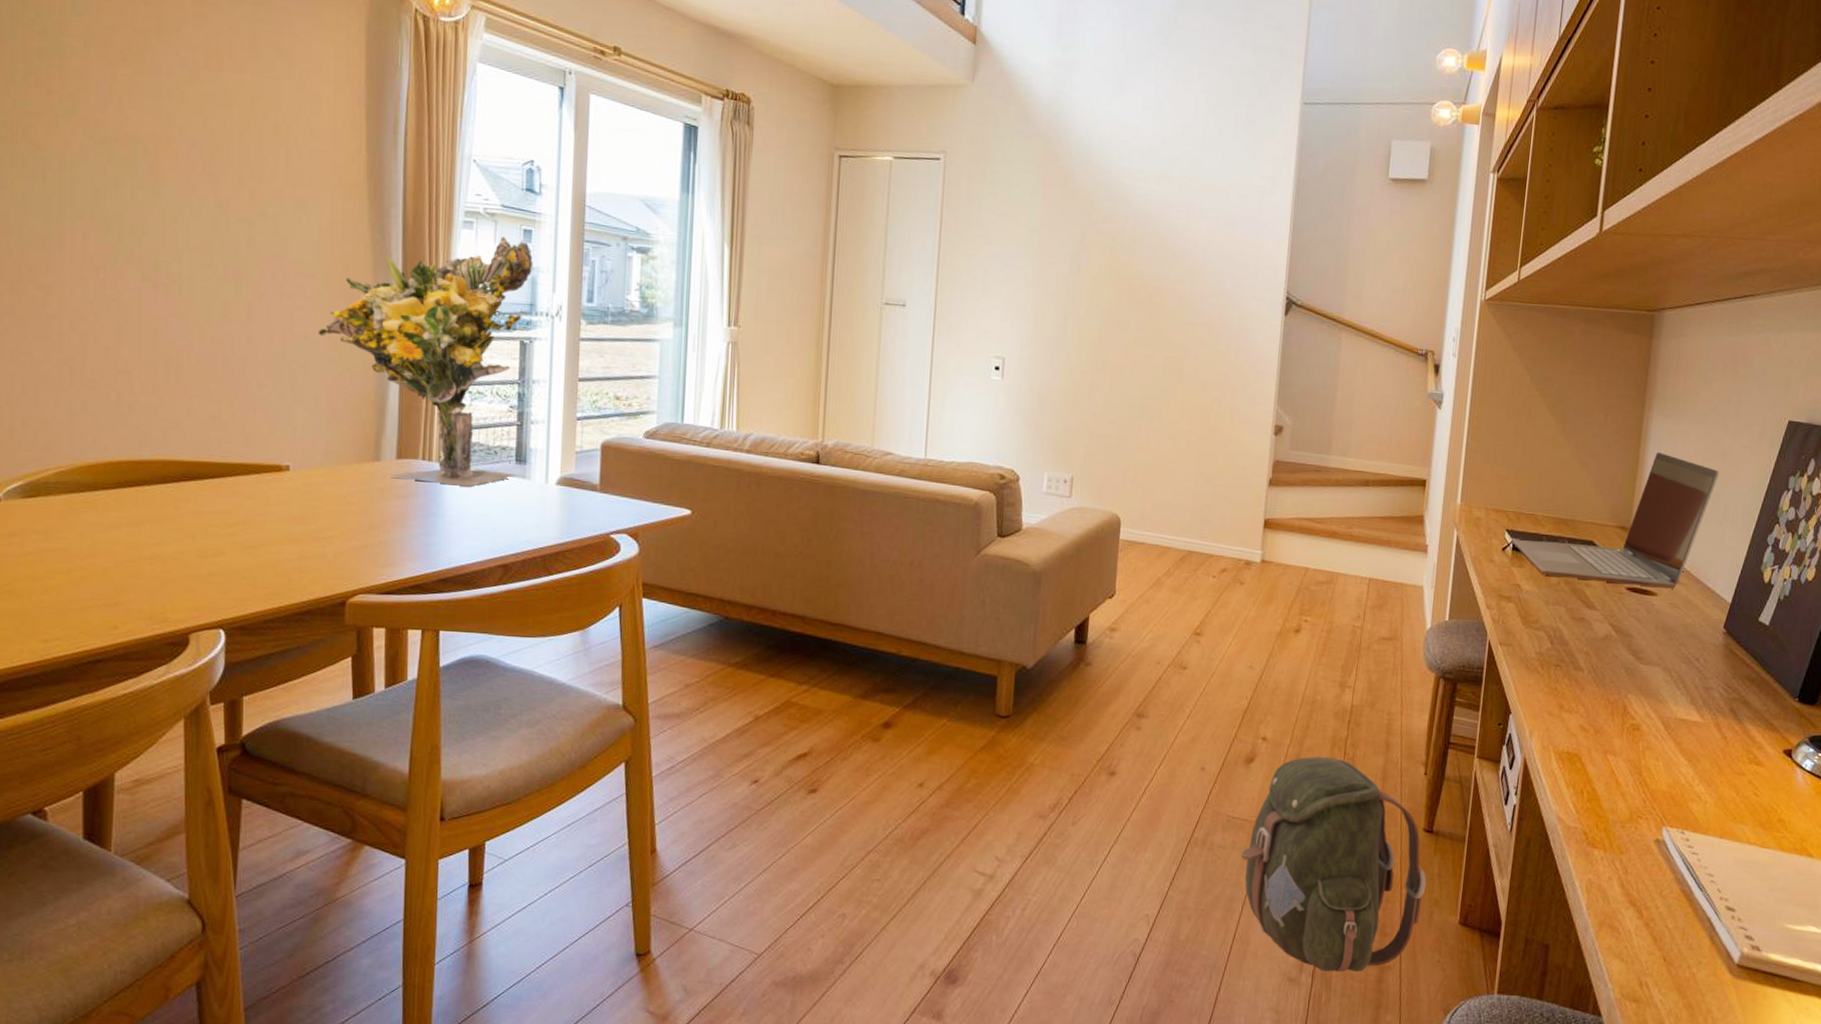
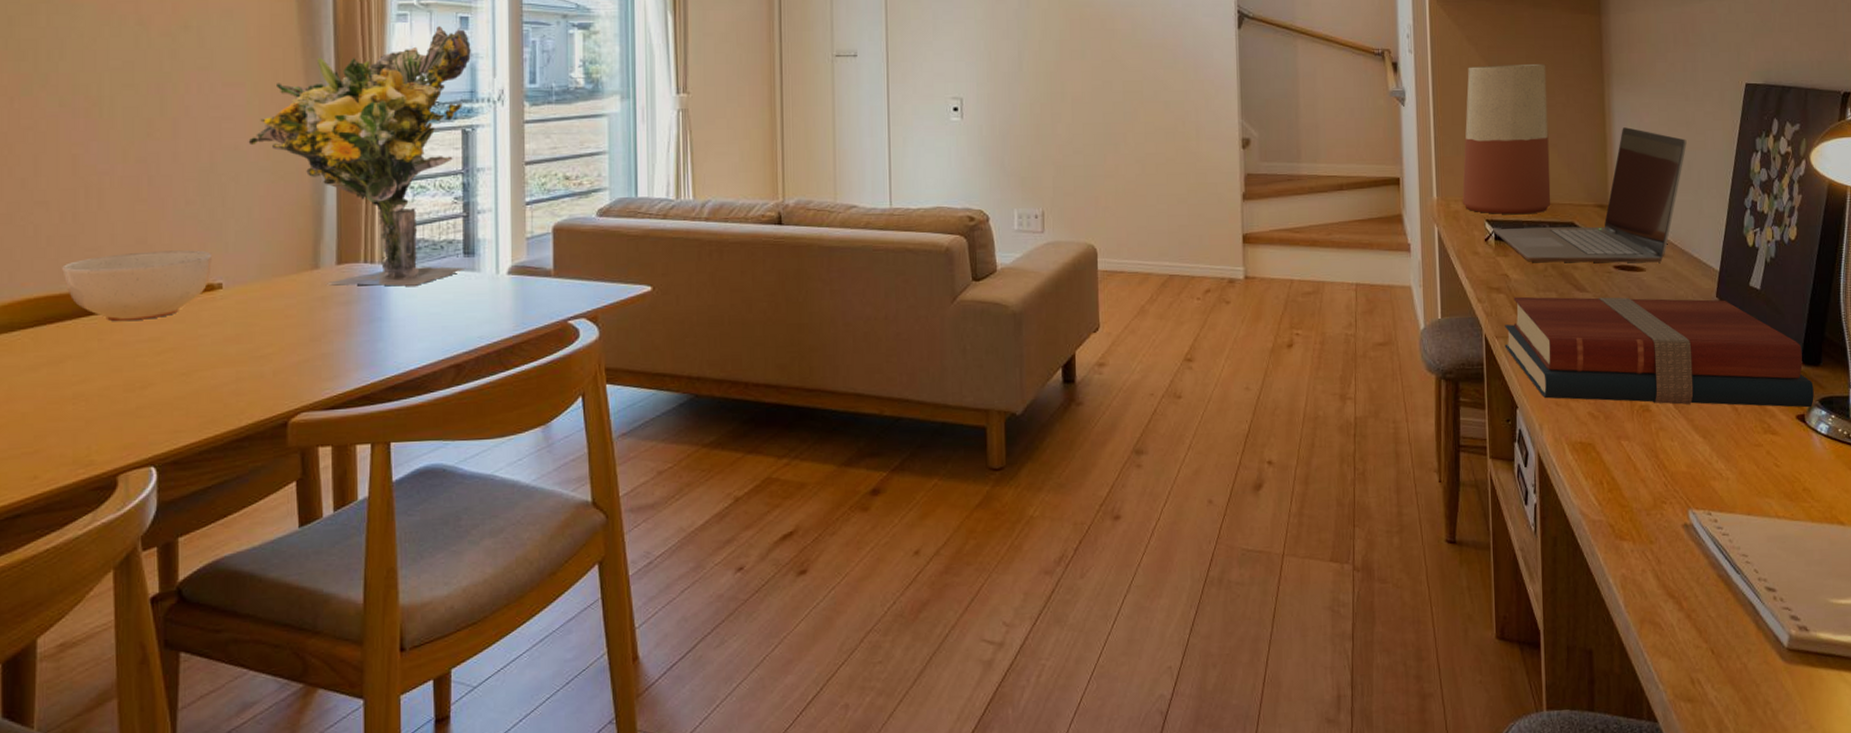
bowl: none [141,428,281,493] -> present [61,250,212,322]
backpack: present [1240,756,1427,973] -> none [1260,474,1457,708]
vase: none [1486,376,1589,528] -> present [1463,64,1551,215]
books: none [1506,607,1806,744] -> present [1504,296,1814,408]

